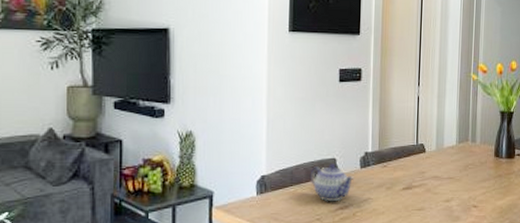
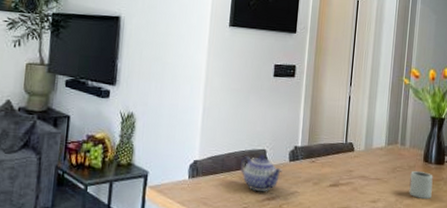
cup: none [481,167,504,194] -> present [409,171,433,200]

